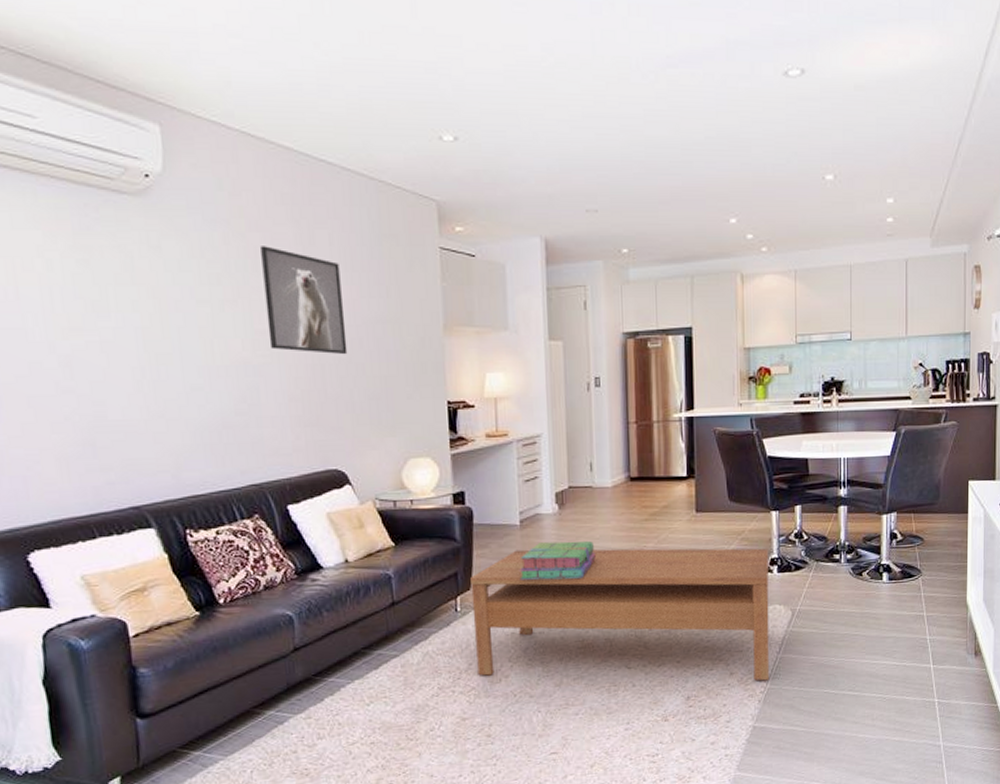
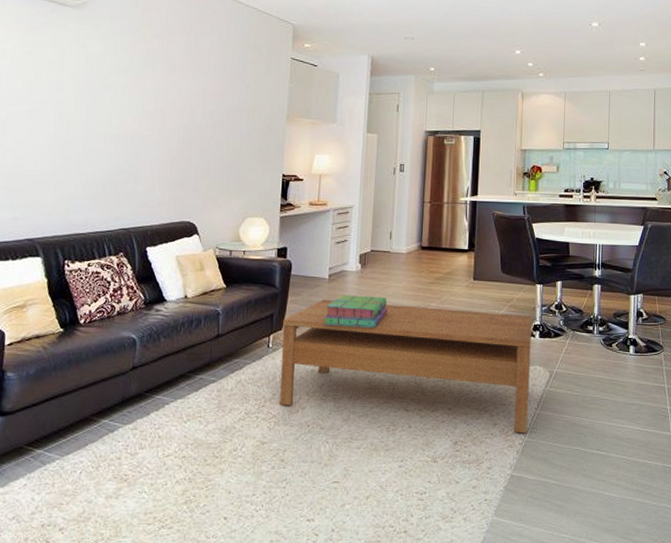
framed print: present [261,246,348,355] -> none [153,49,214,133]

